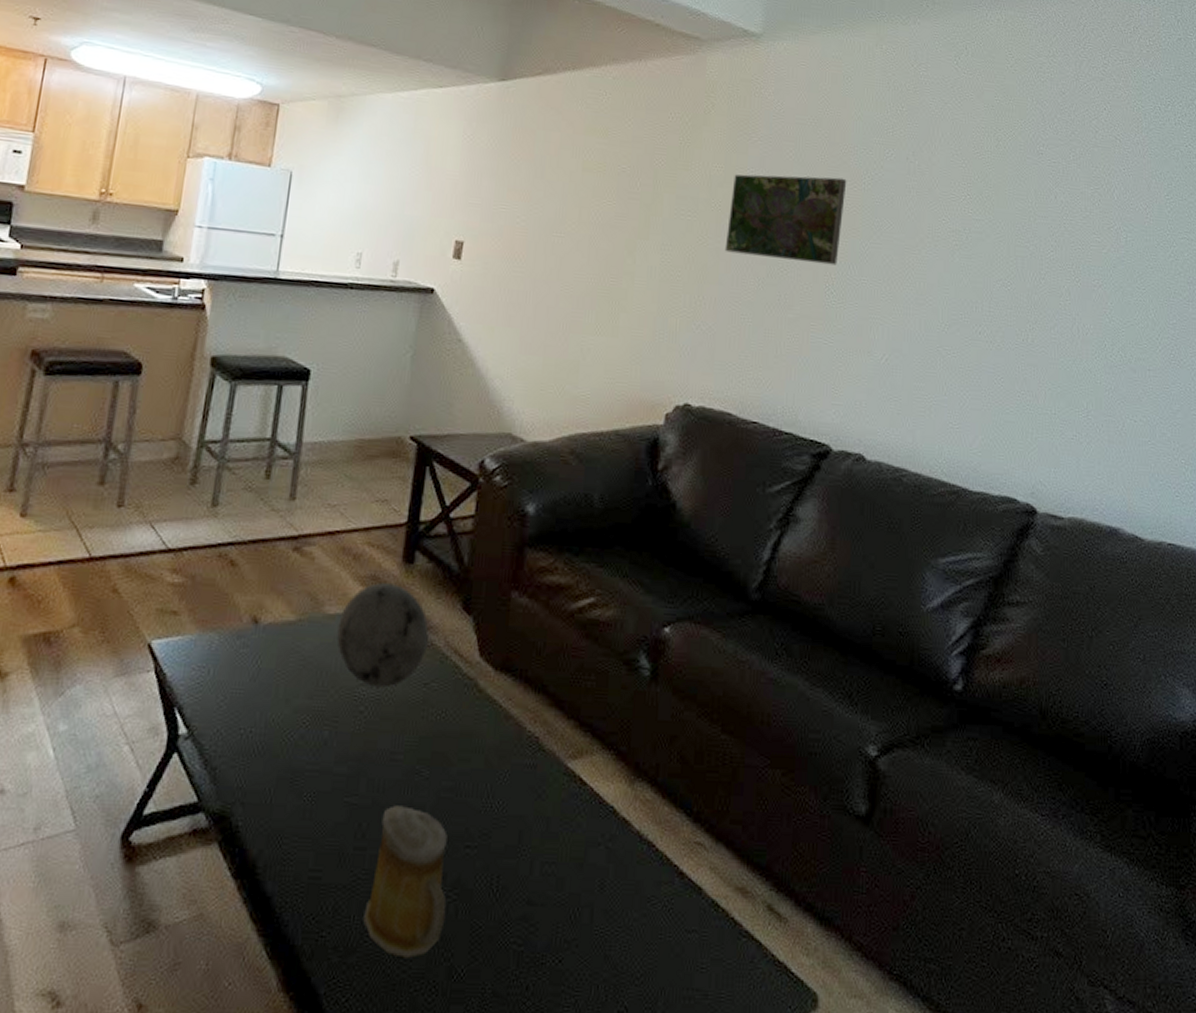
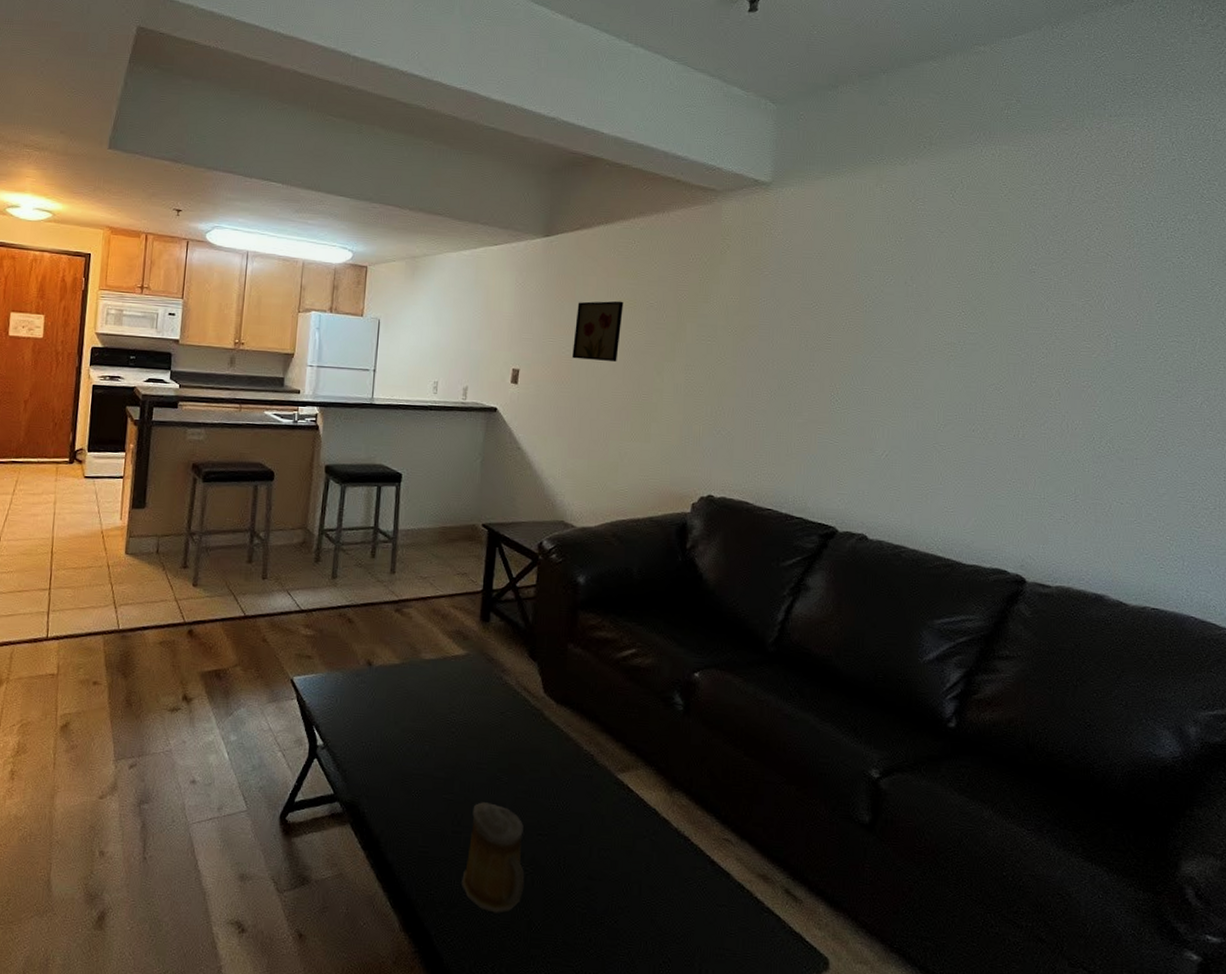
decorative orb: present [337,583,429,688] -> none [432,636,503,715]
wall art: none [528,162,591,238] -> present [572,300,624,363]
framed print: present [724,174,847,266] -> none [740,302,850,377]

